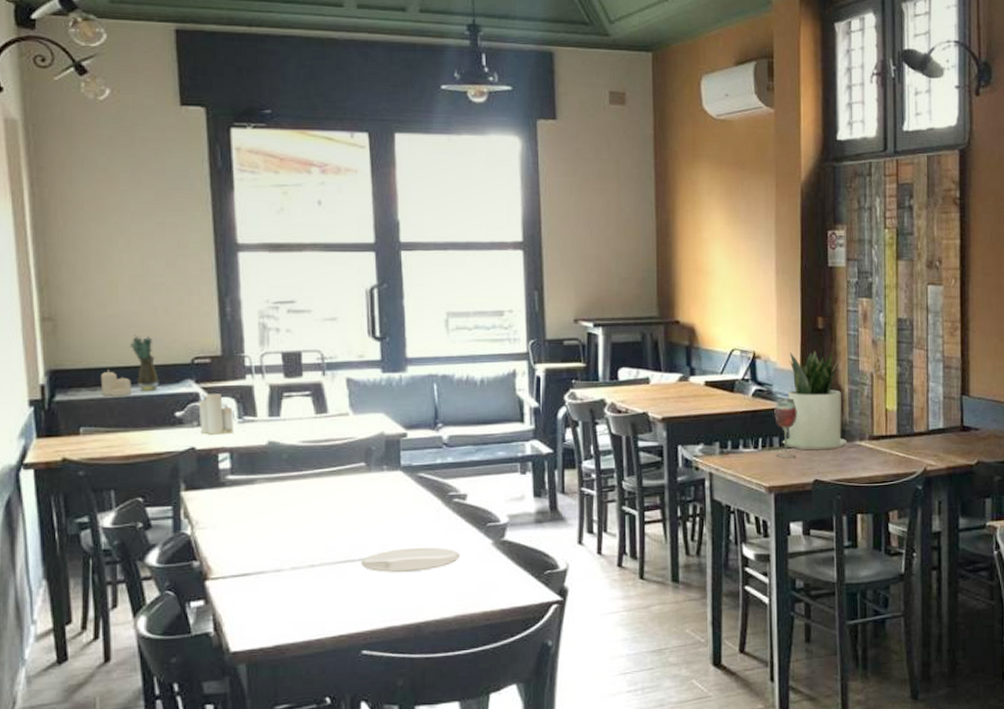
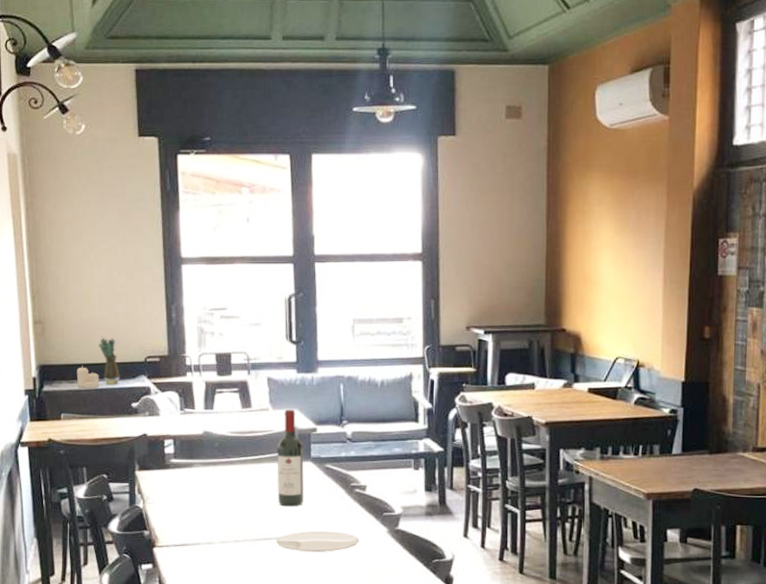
candle: present [198,391,234,435] -> none [150,386,177,424]
wine bottle: none [360,414,393,522] -> present [277,410,304,506]
wineglass: present [774,398,797,460] -> none [656,406,679,467]
planter: present [782,350,848,451] -> none [663,360,730,460]

